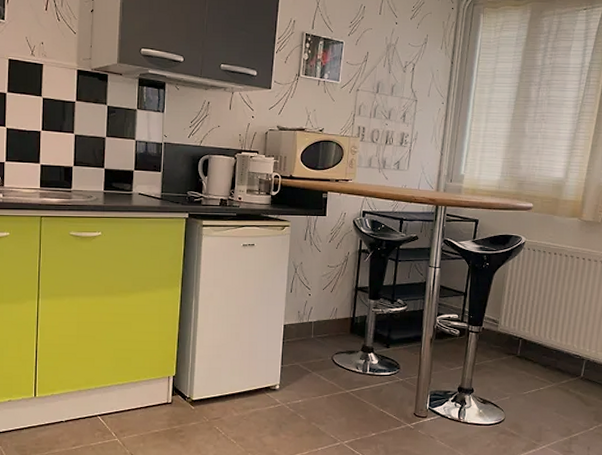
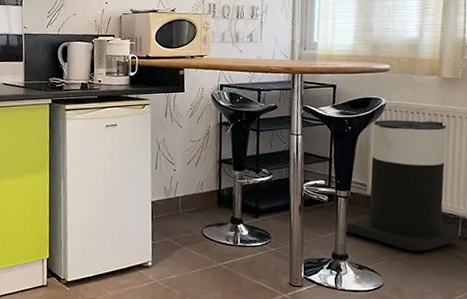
trash can: none [474,258,582,389] -> present [346,119,459,251]

